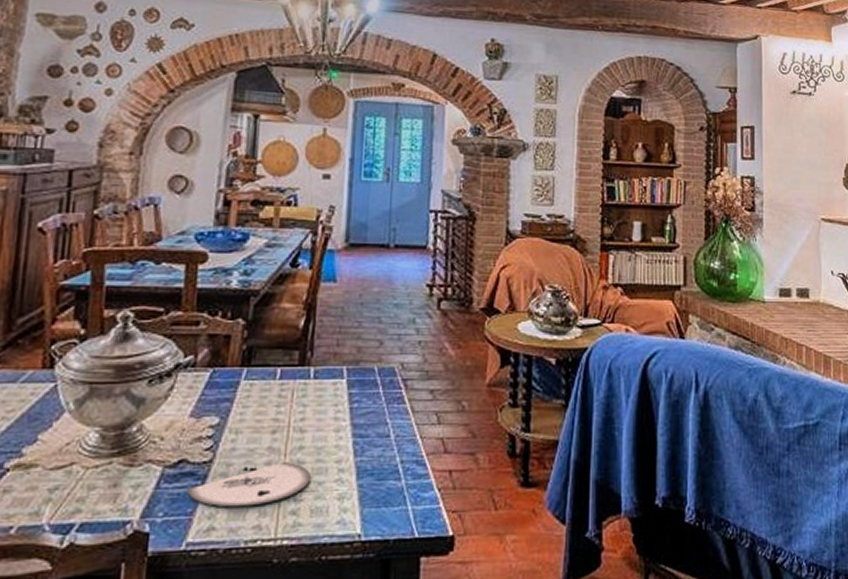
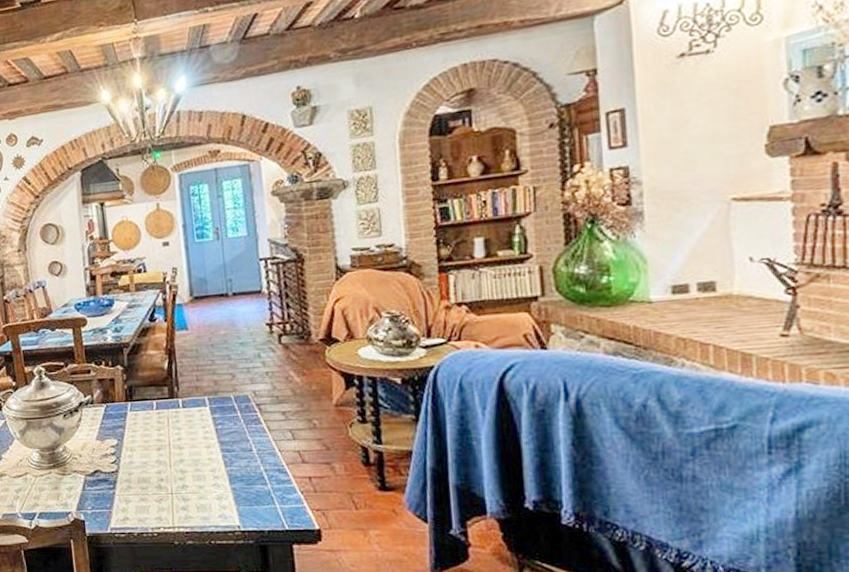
plate: present [187,461,312,508] -> none [104,470,194,504]

